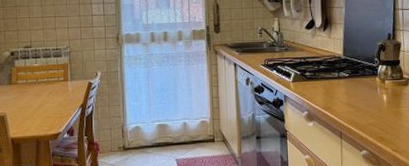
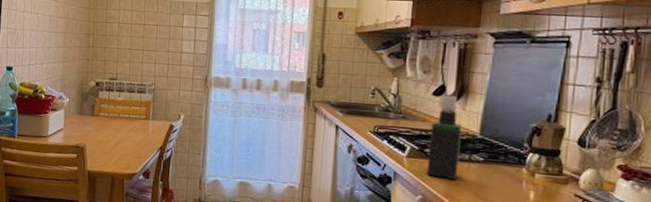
spray bottle: none [307,27,332,95] -> present [426,95,463,180]

